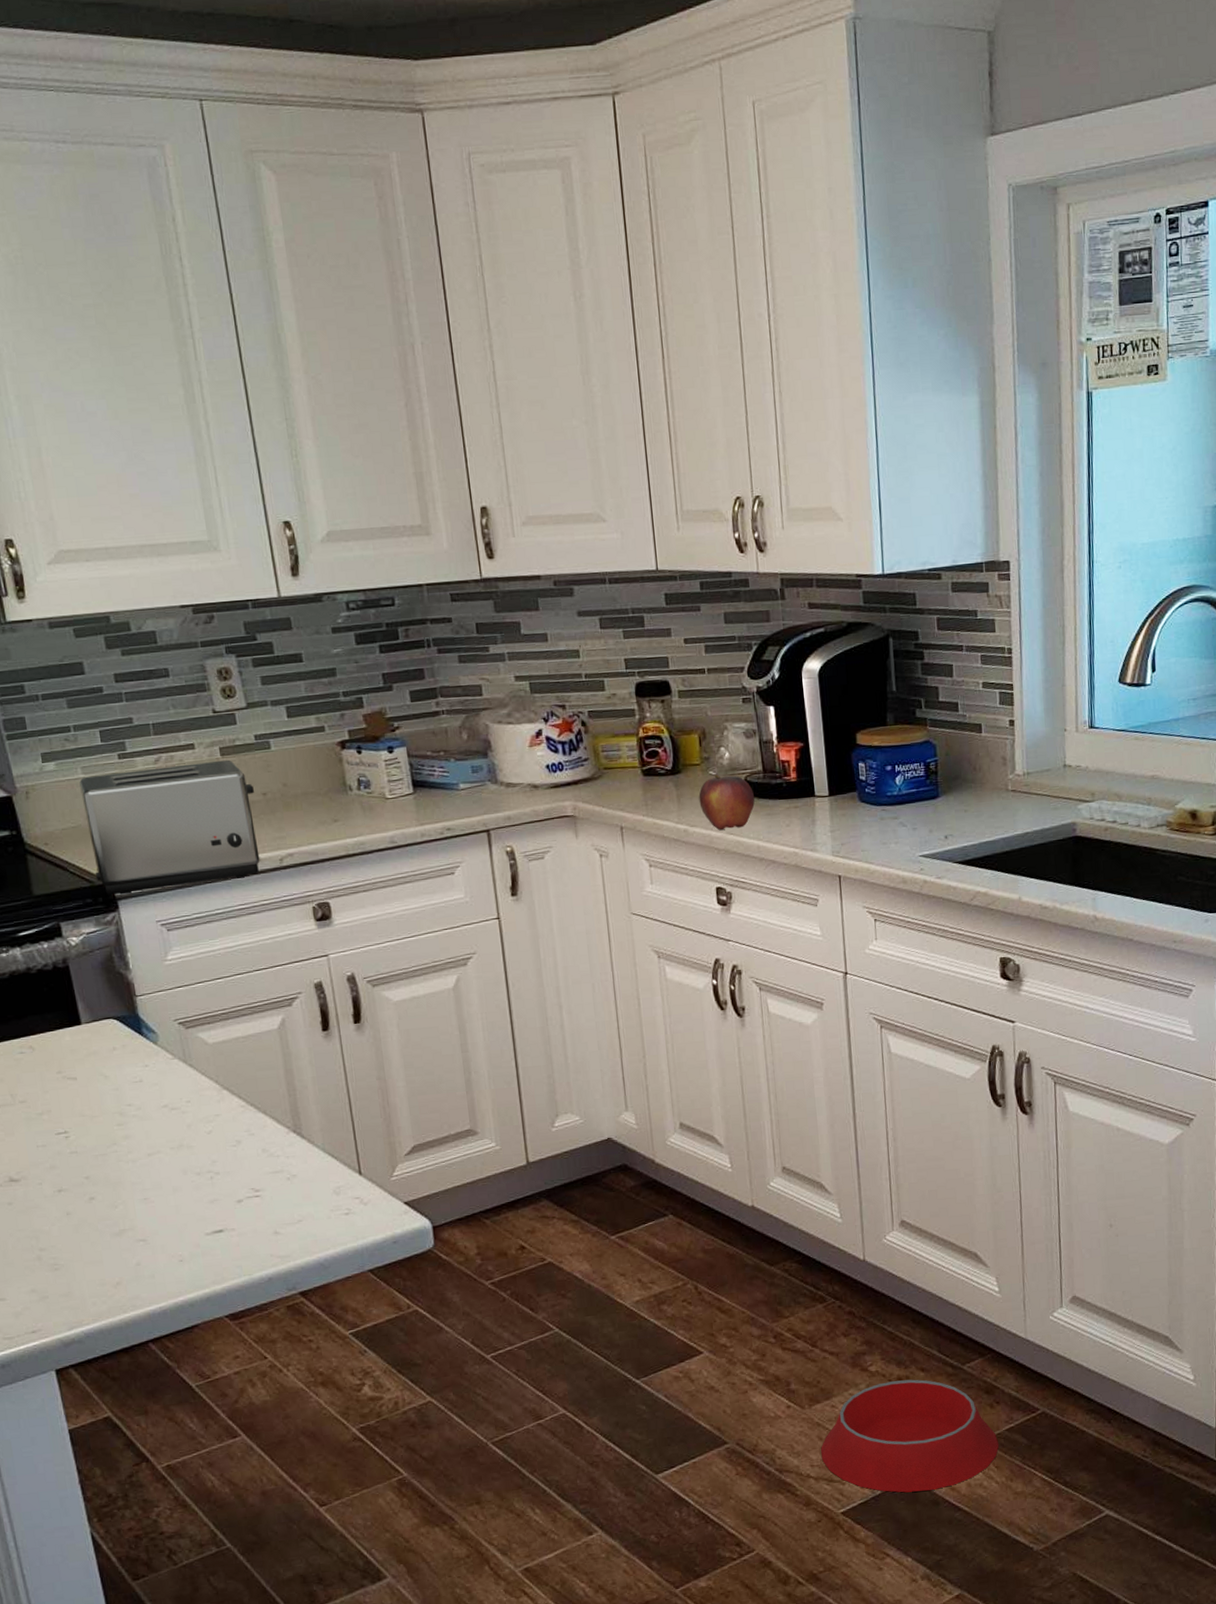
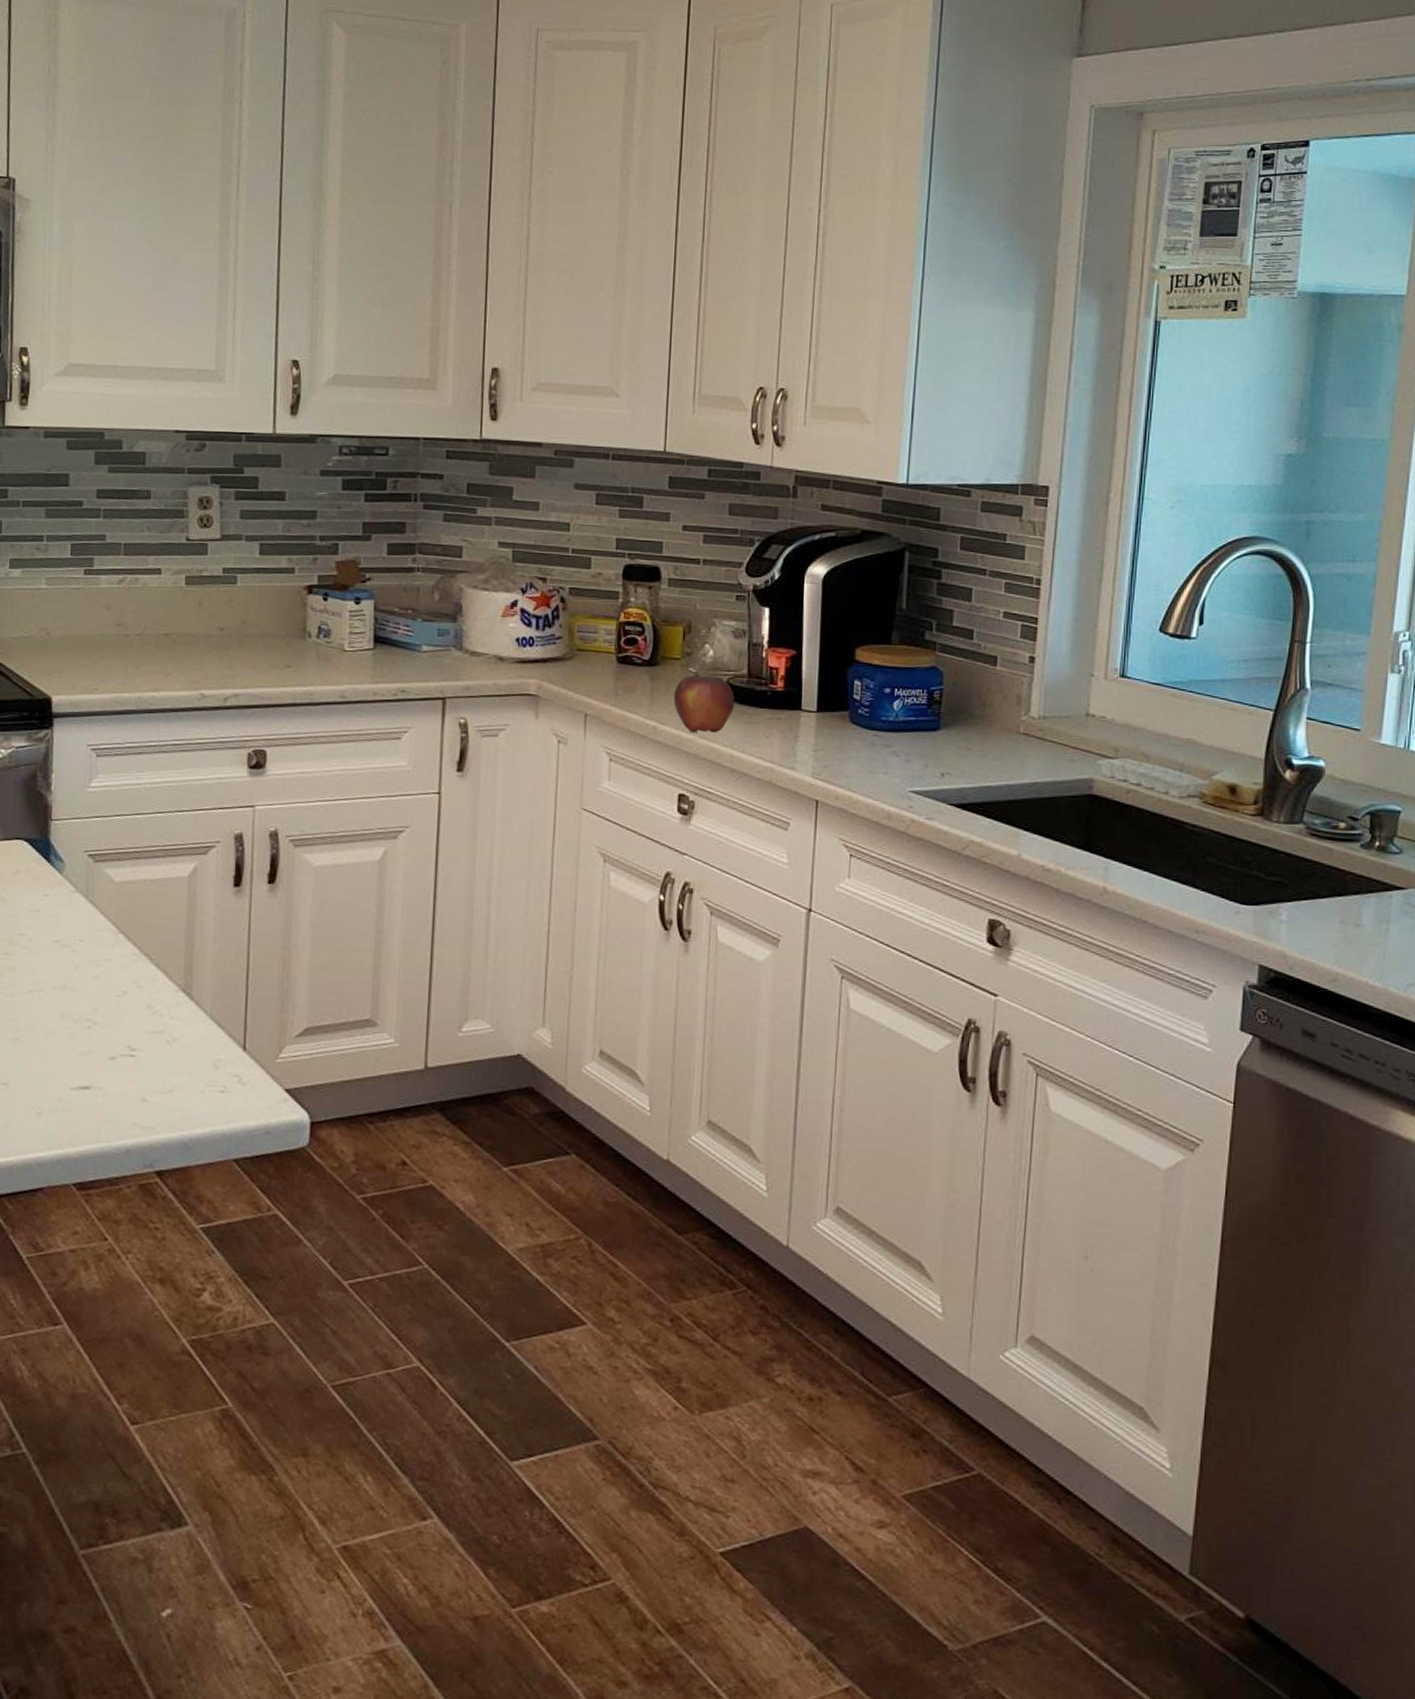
toaster: present [79,759,260,895] -> none [37,588,212,713]
pet bowl: present [821,1379,999,1493] -> none [706,1399,921,1547]

